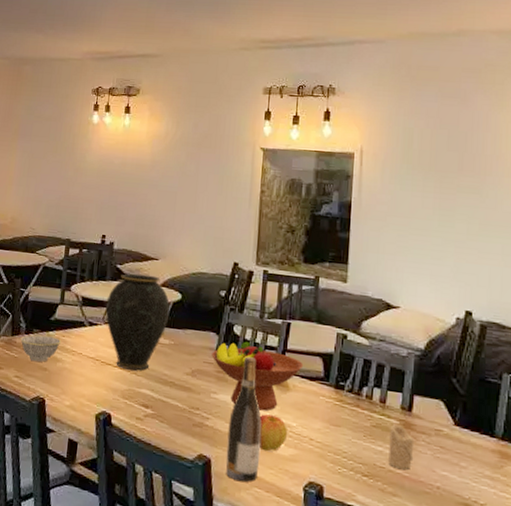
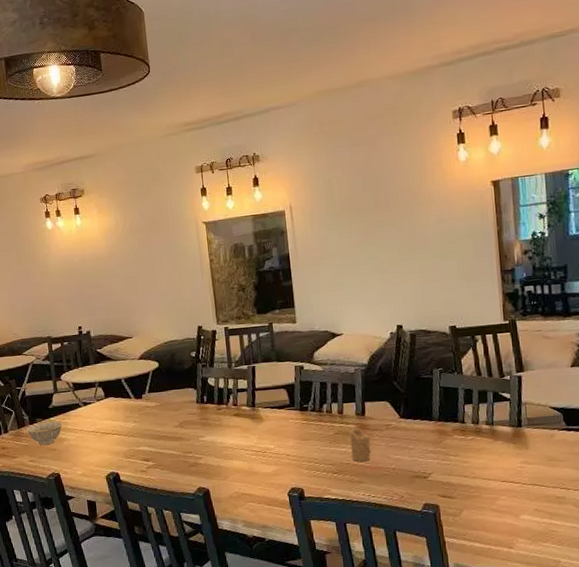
vase: present [105,273,170,371] -> none [94,352,152,434]
fruit bowl: present [211,341,304,411] -> none [193,389,272,442]
wine bottle: present [226,356,262,482] -> none [218,401,249,500]
apple: present [259,414,288,452] -> none [243,443,268,473]

